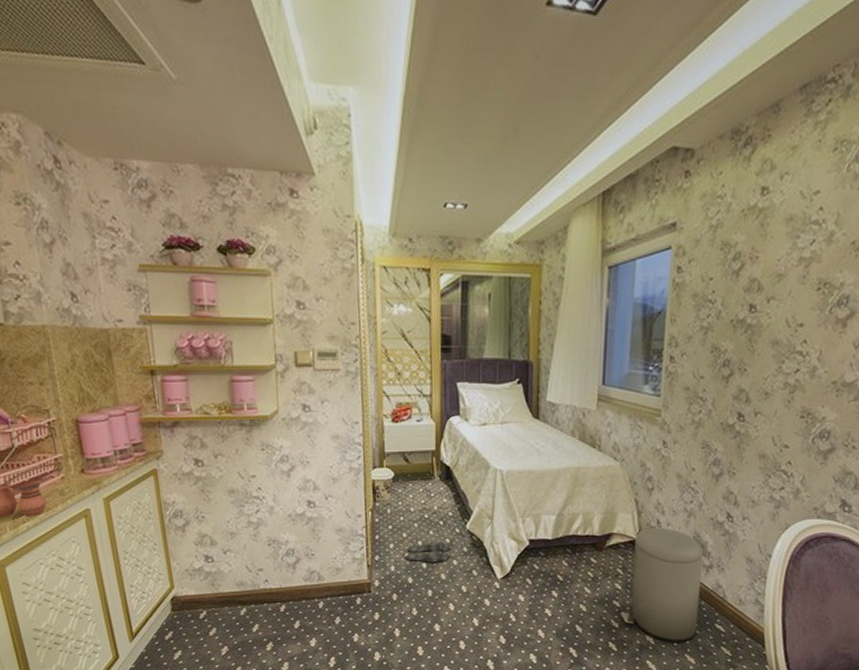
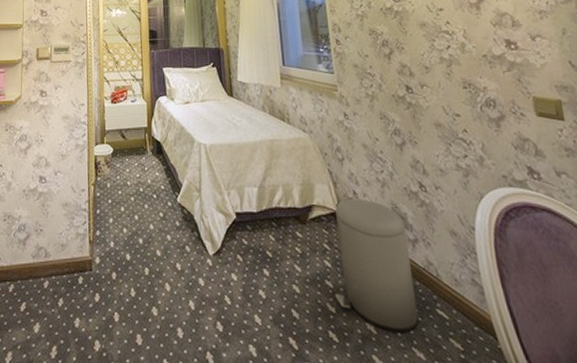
slippers: present [405,541,451,564] -> none [123,215,165,239]

